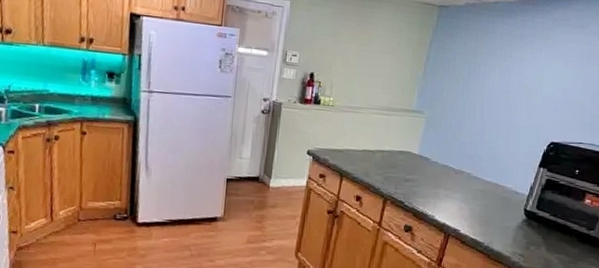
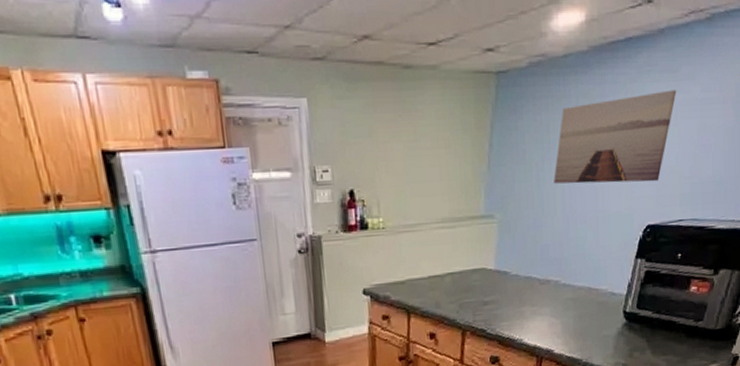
wall art: none [476,40,585,109] -> present [554,89,677,184]

